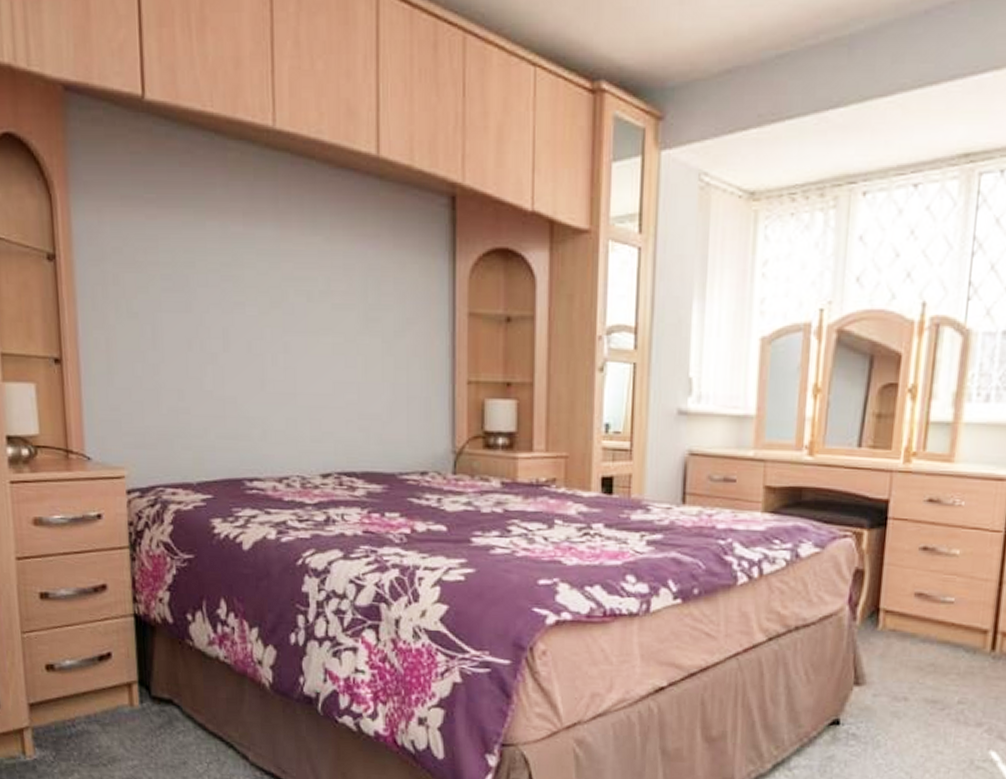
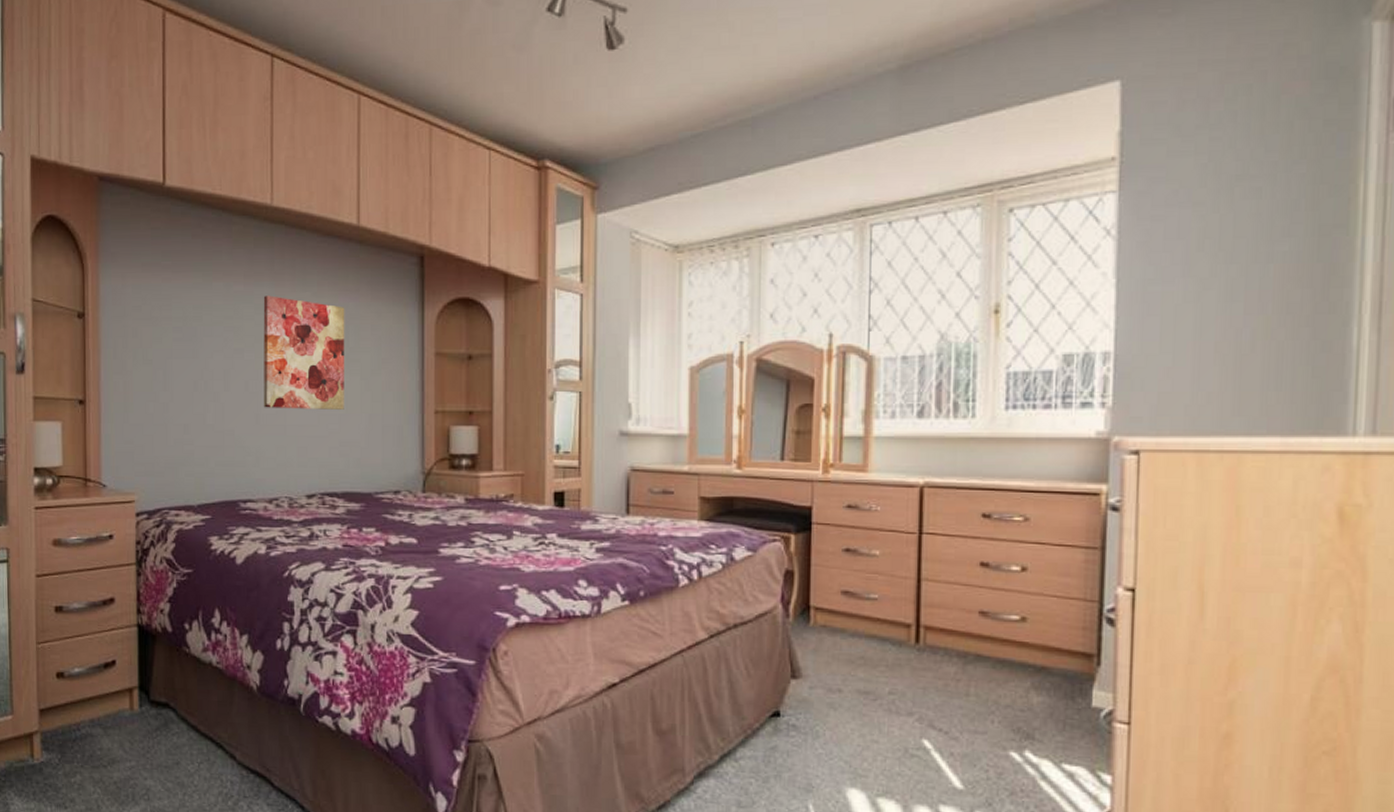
wall art: none [266,239,364,377] -> present [263,295,345,410]

